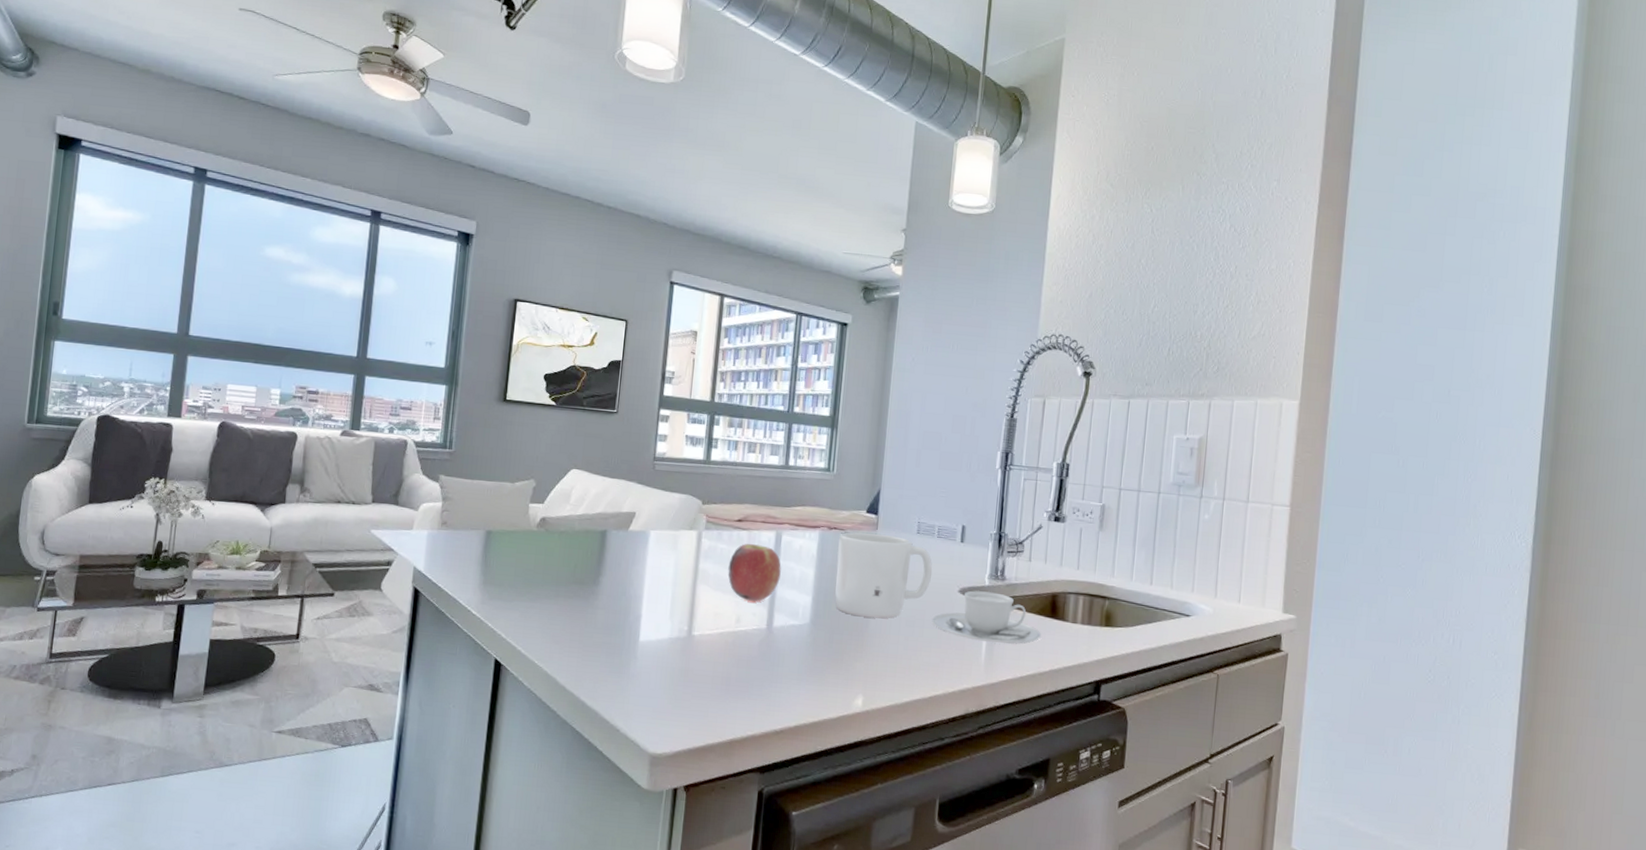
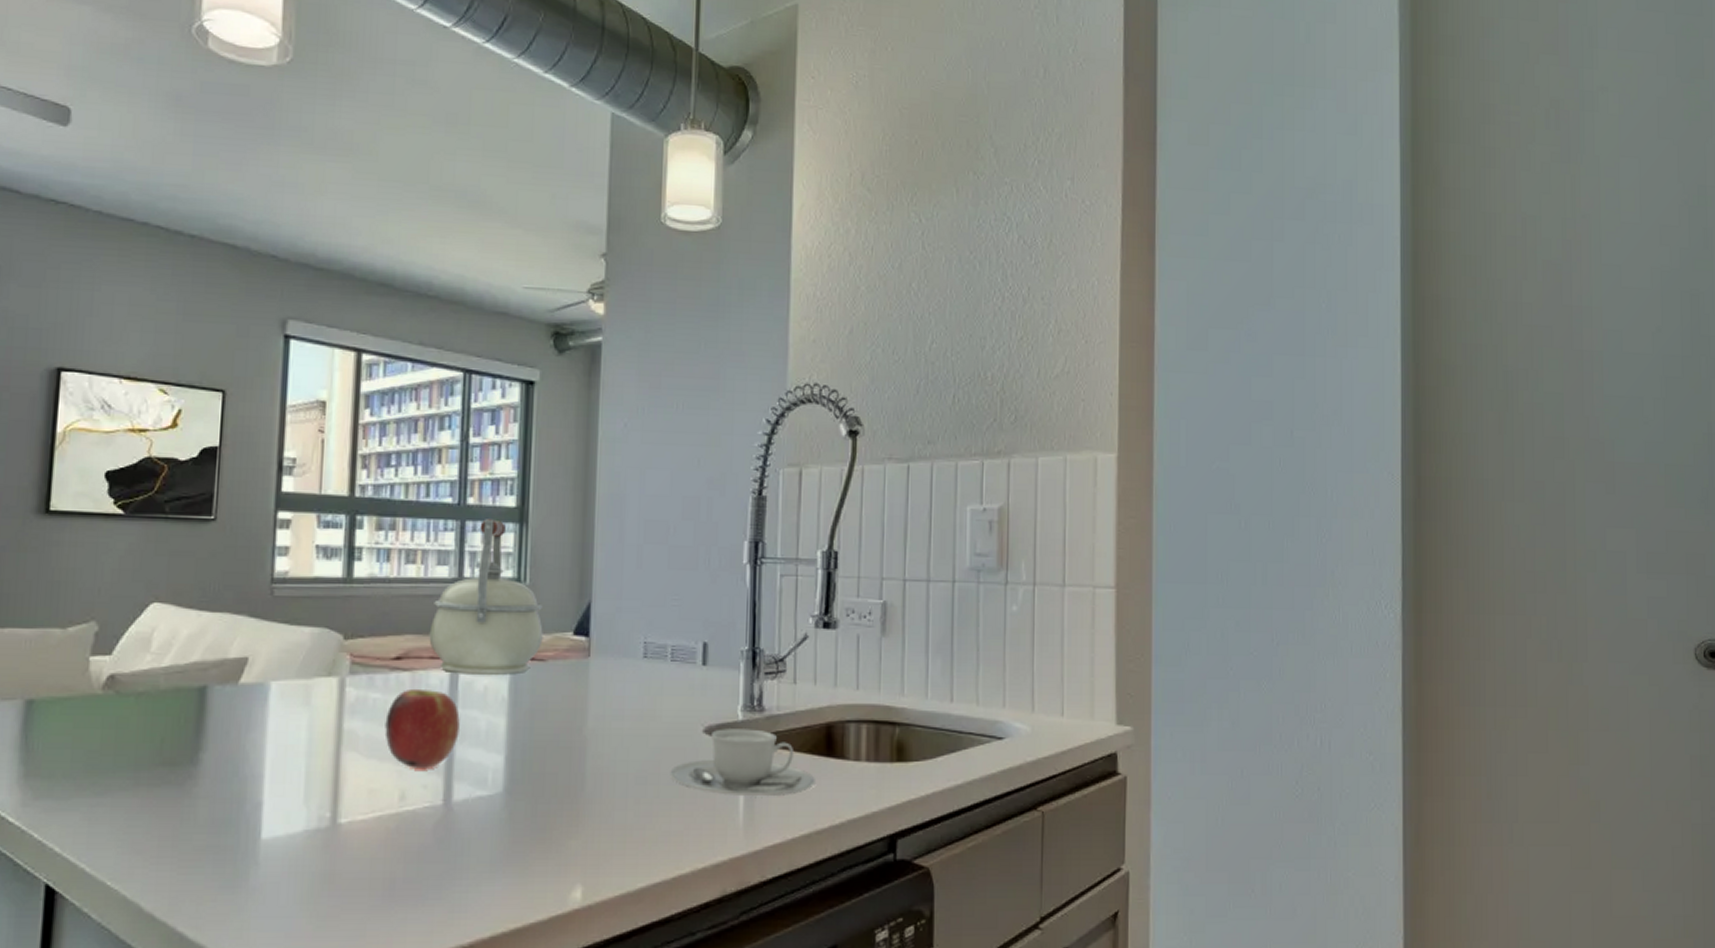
kettle: none [762,423,845,539] -> present [429,519,543,676]
mug: present [835,532,933,619] -> none [536,661,667,777]

